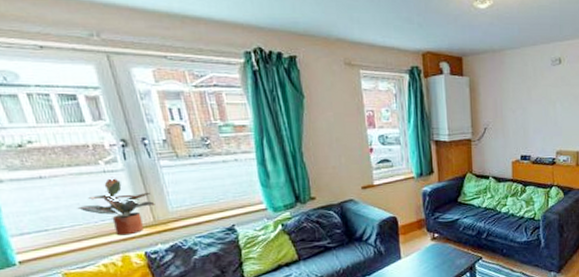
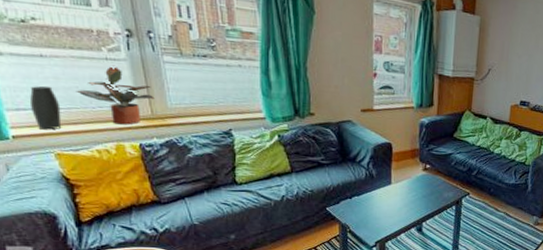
vase: none [32,206,66,251] -> present [29,85,62,130]

